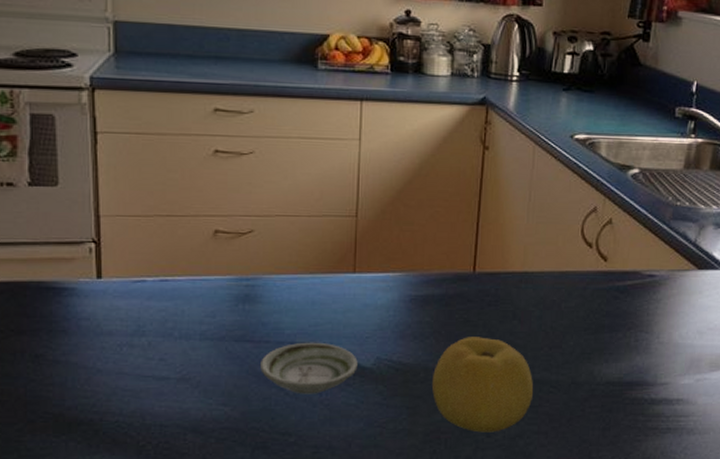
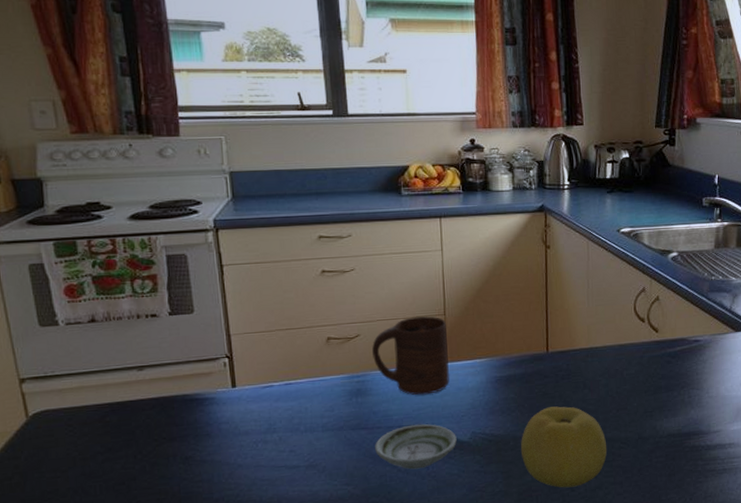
cup: none [267,216,358,309] -> present [372,316,450,396]

